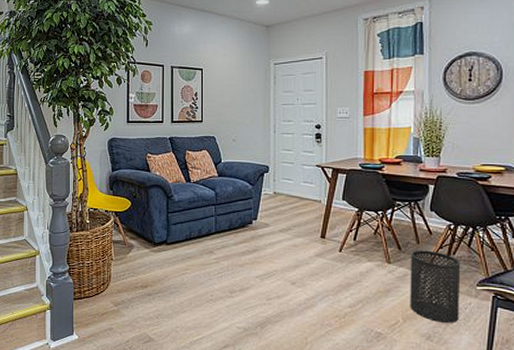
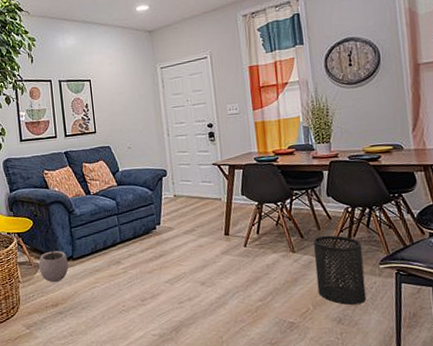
plant pot: none [133,227,162,265] -> present [39,245,69,283]

